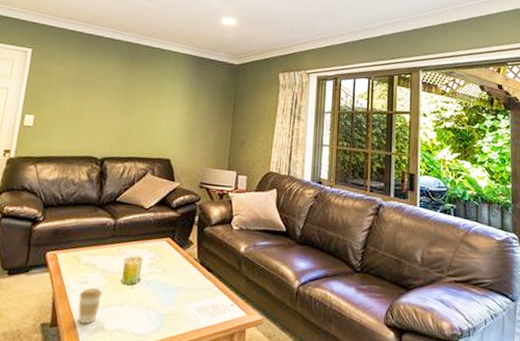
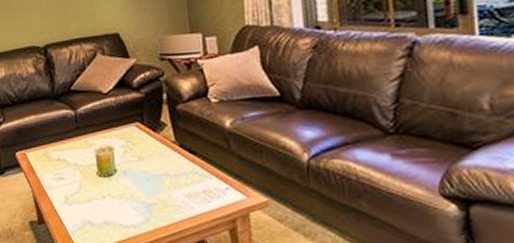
coffee cup: present [78,287,103,324] -> none [58,182,81,219]

